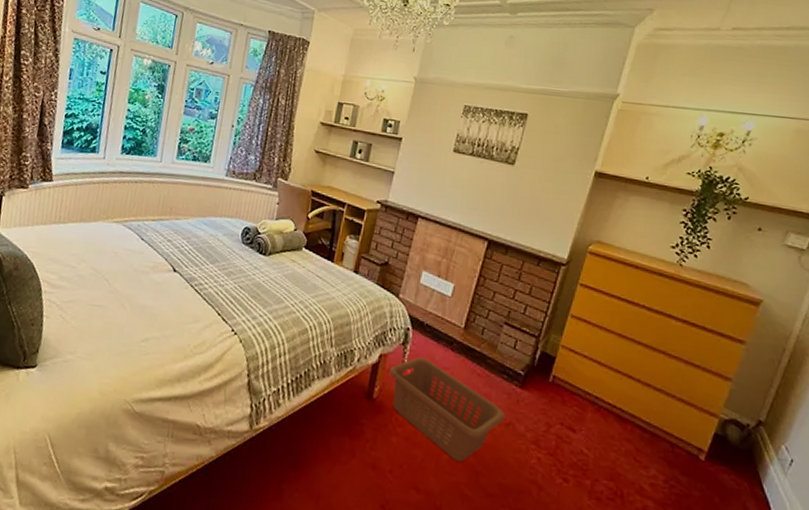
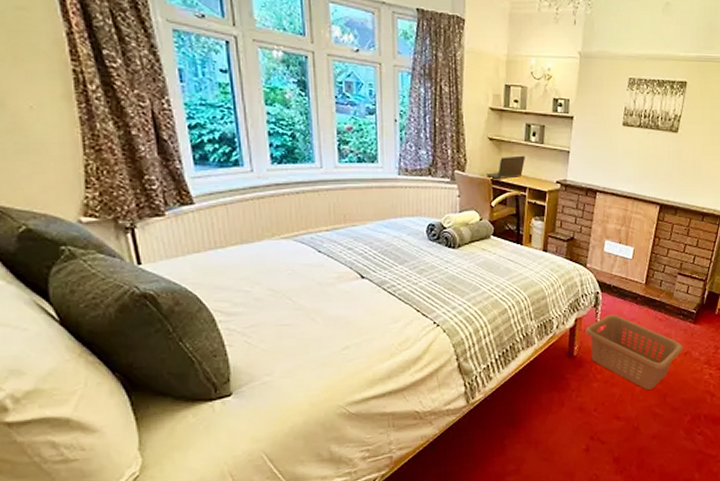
laptop computer: none [307,170,348,193] -> present [486,155,525,180]

